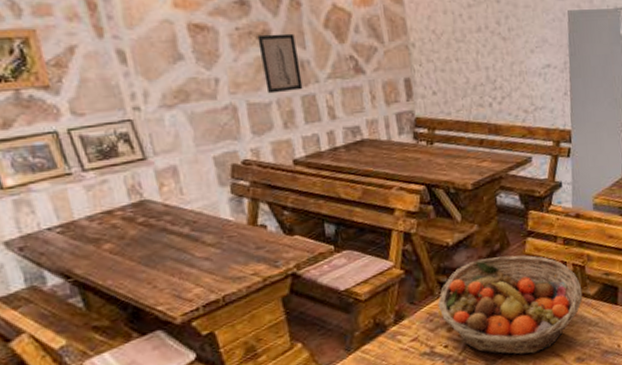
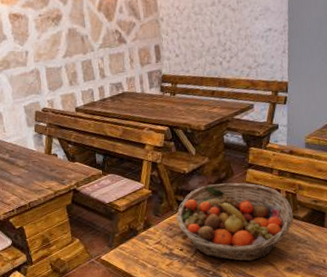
wall art: present [257,33,303,94] -> none [53,16,83,61]

